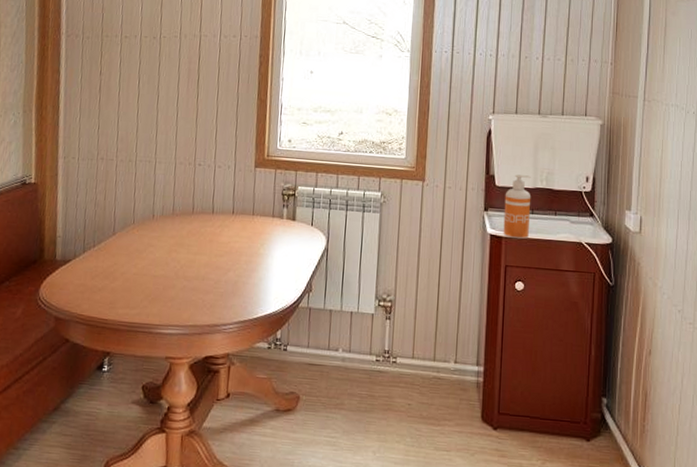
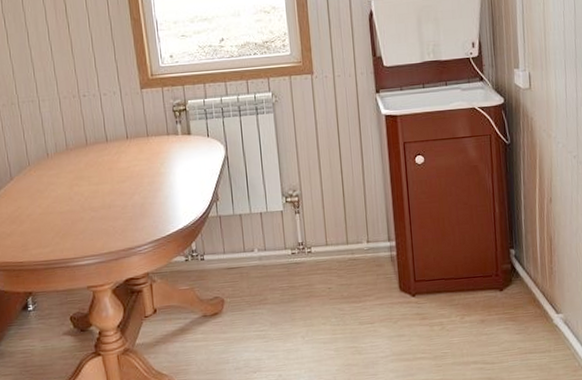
soap dispenser: present [503,174,531,240] -> none [394,51,423,116]

